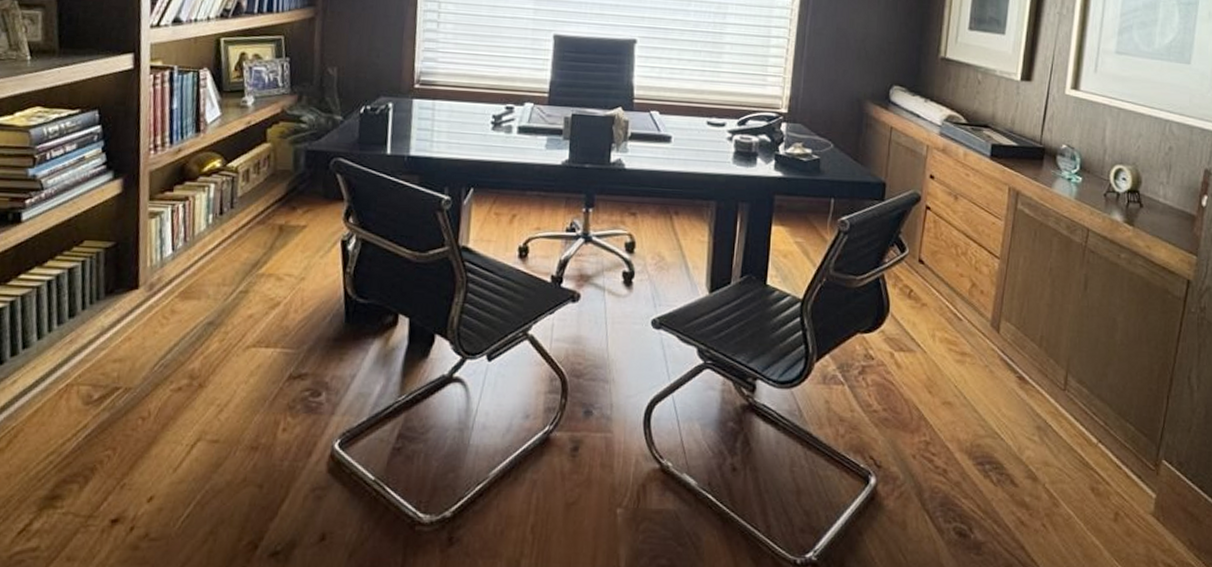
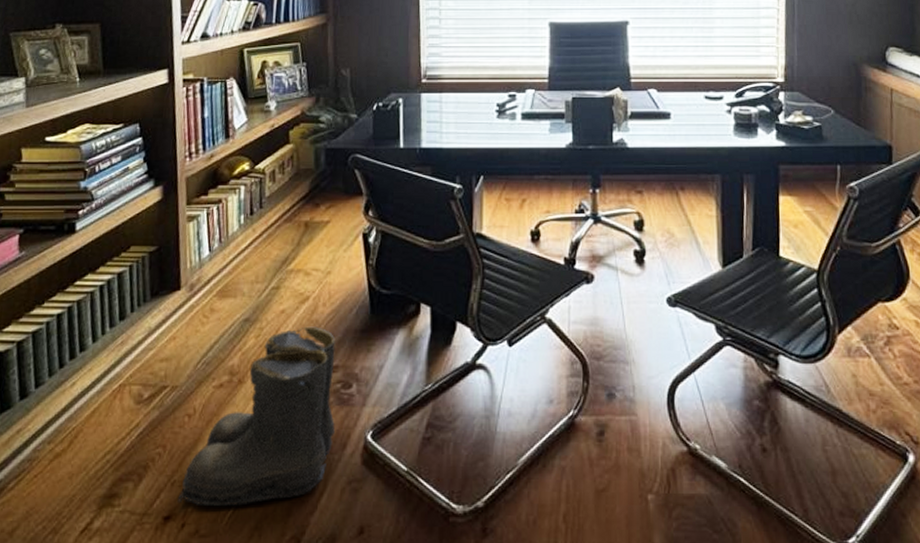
boots: none [127,332,306,511] -> present [177,326,336,507]

